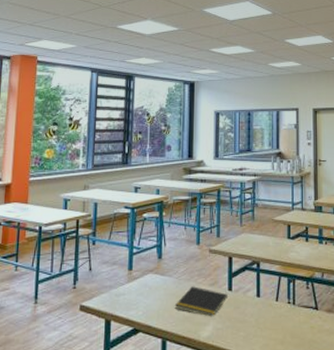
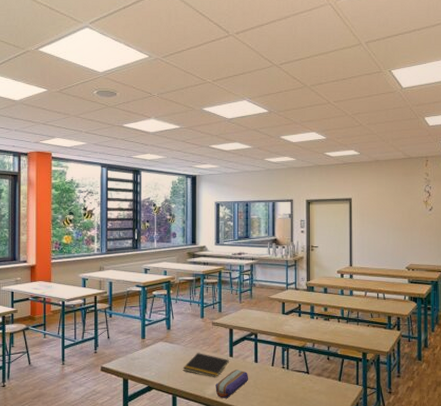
pencil case: none [211,306,250,342] -> present [215,370,249,398]

